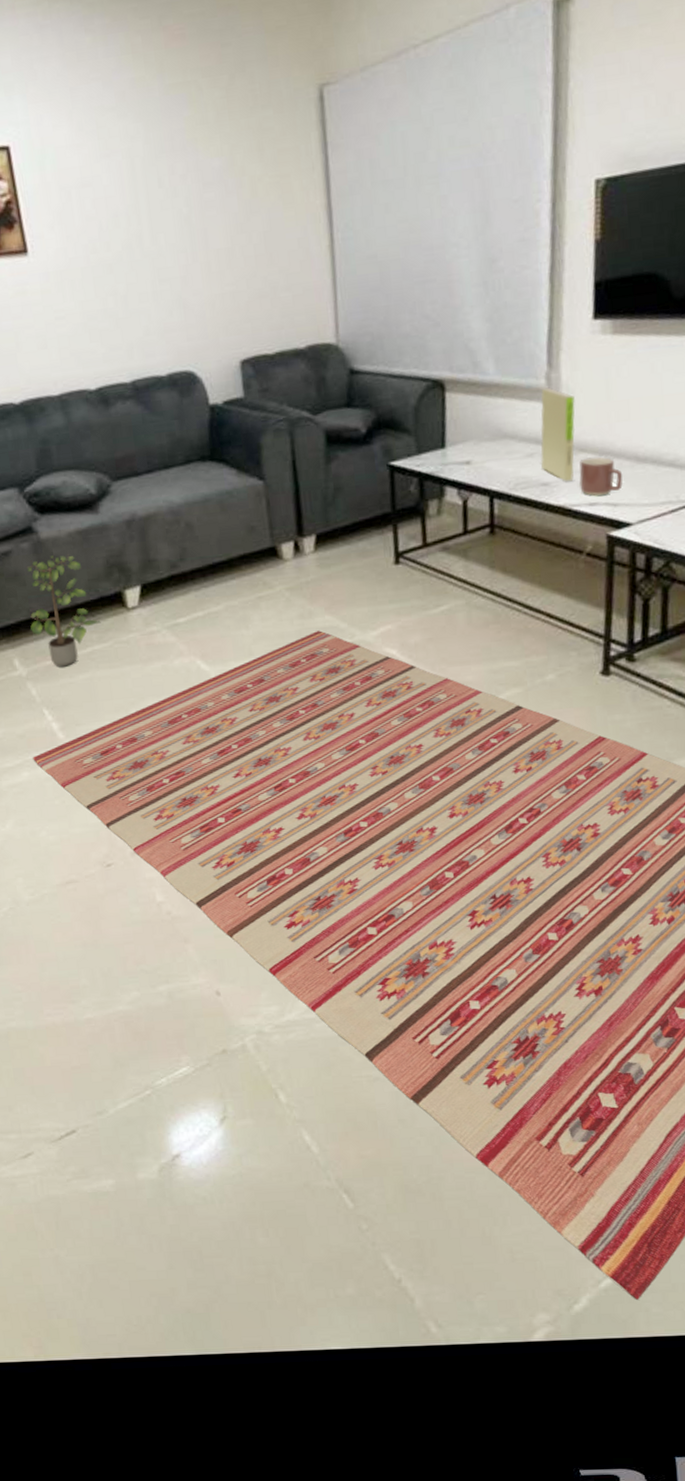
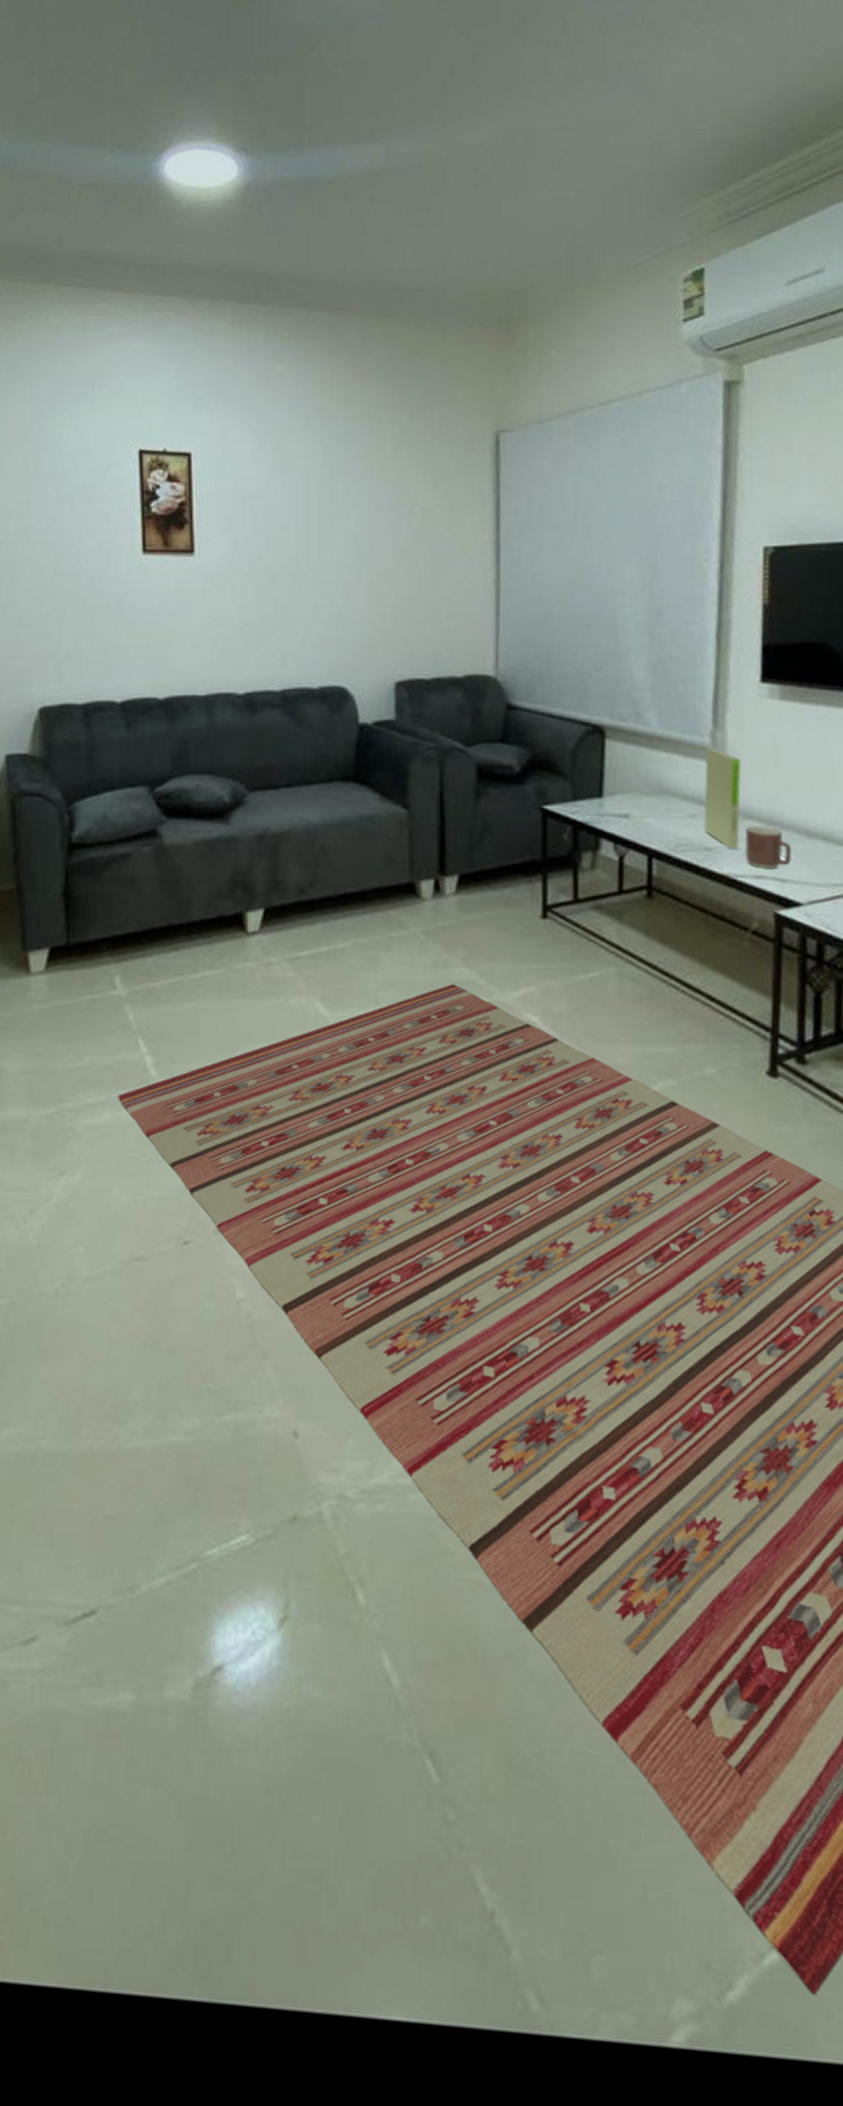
potted plant: present [27,554,101,667] -> none [139,864,216,992]

